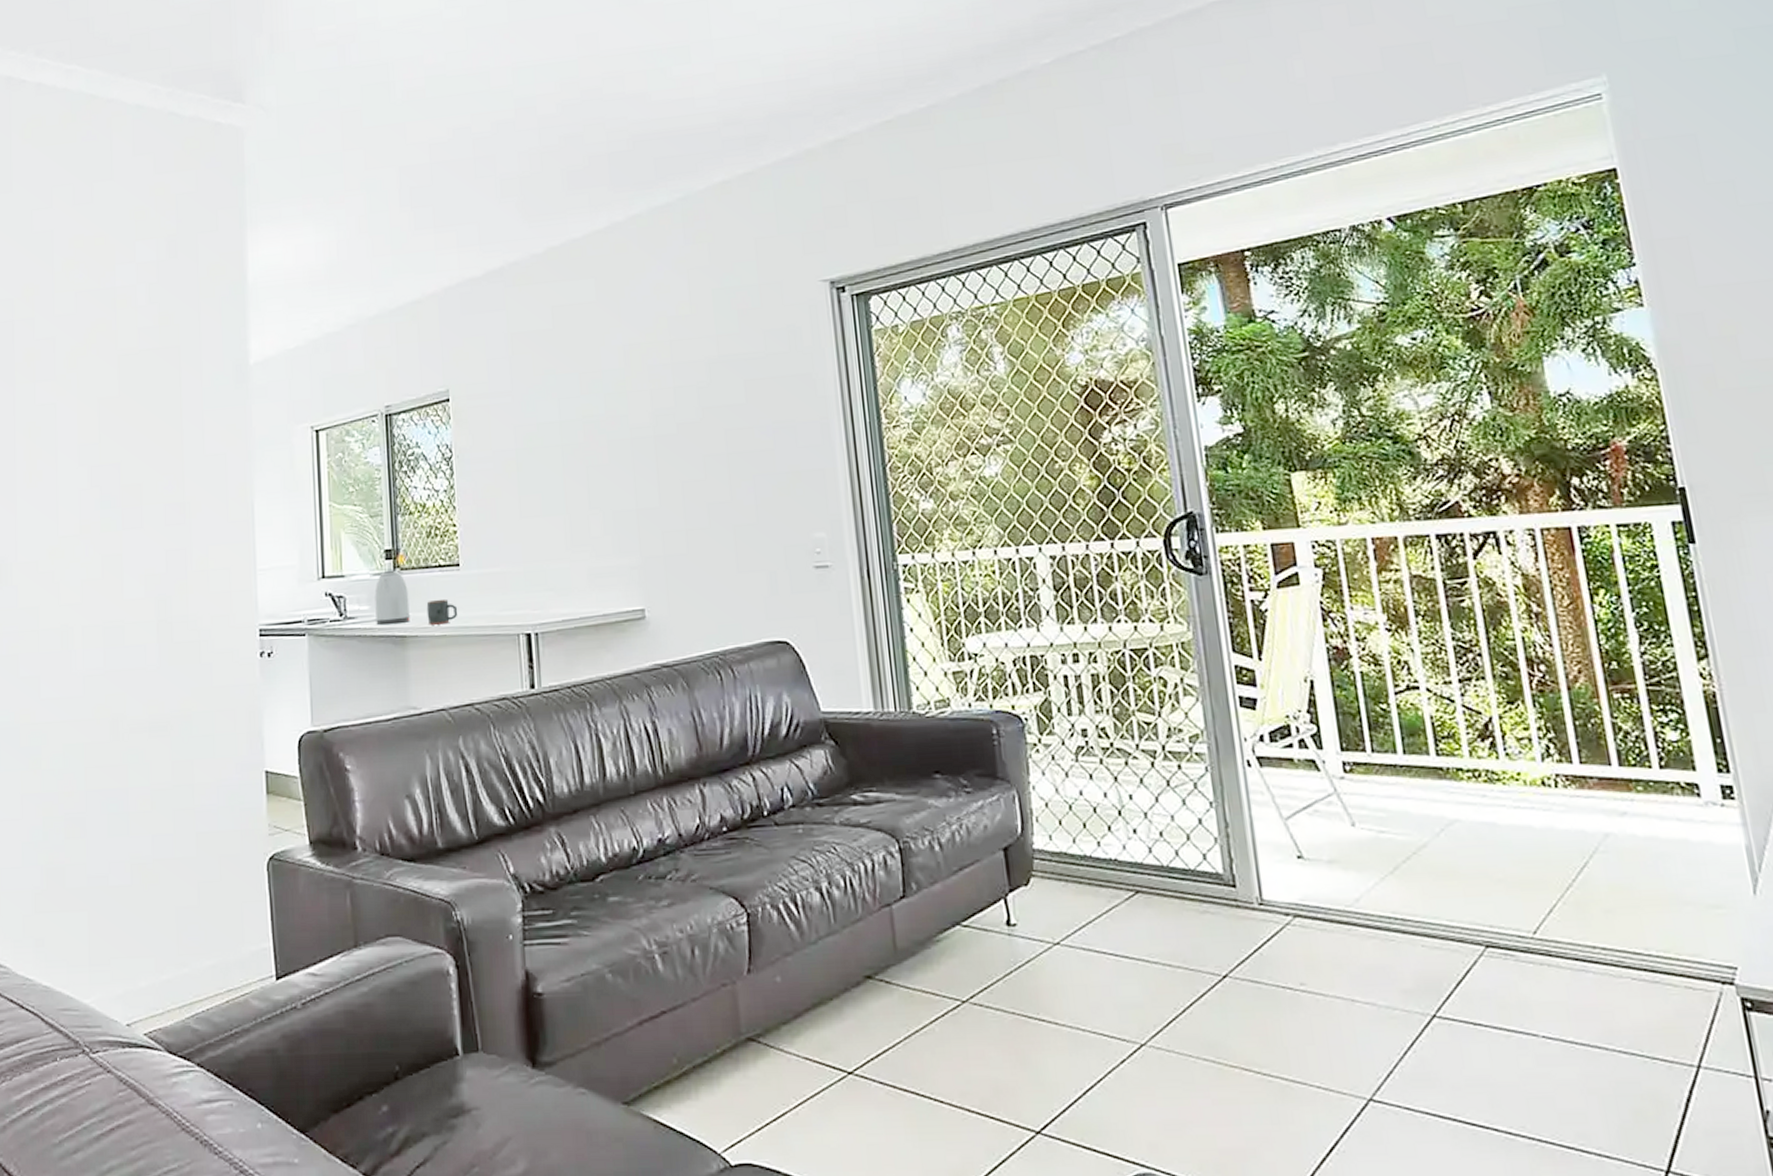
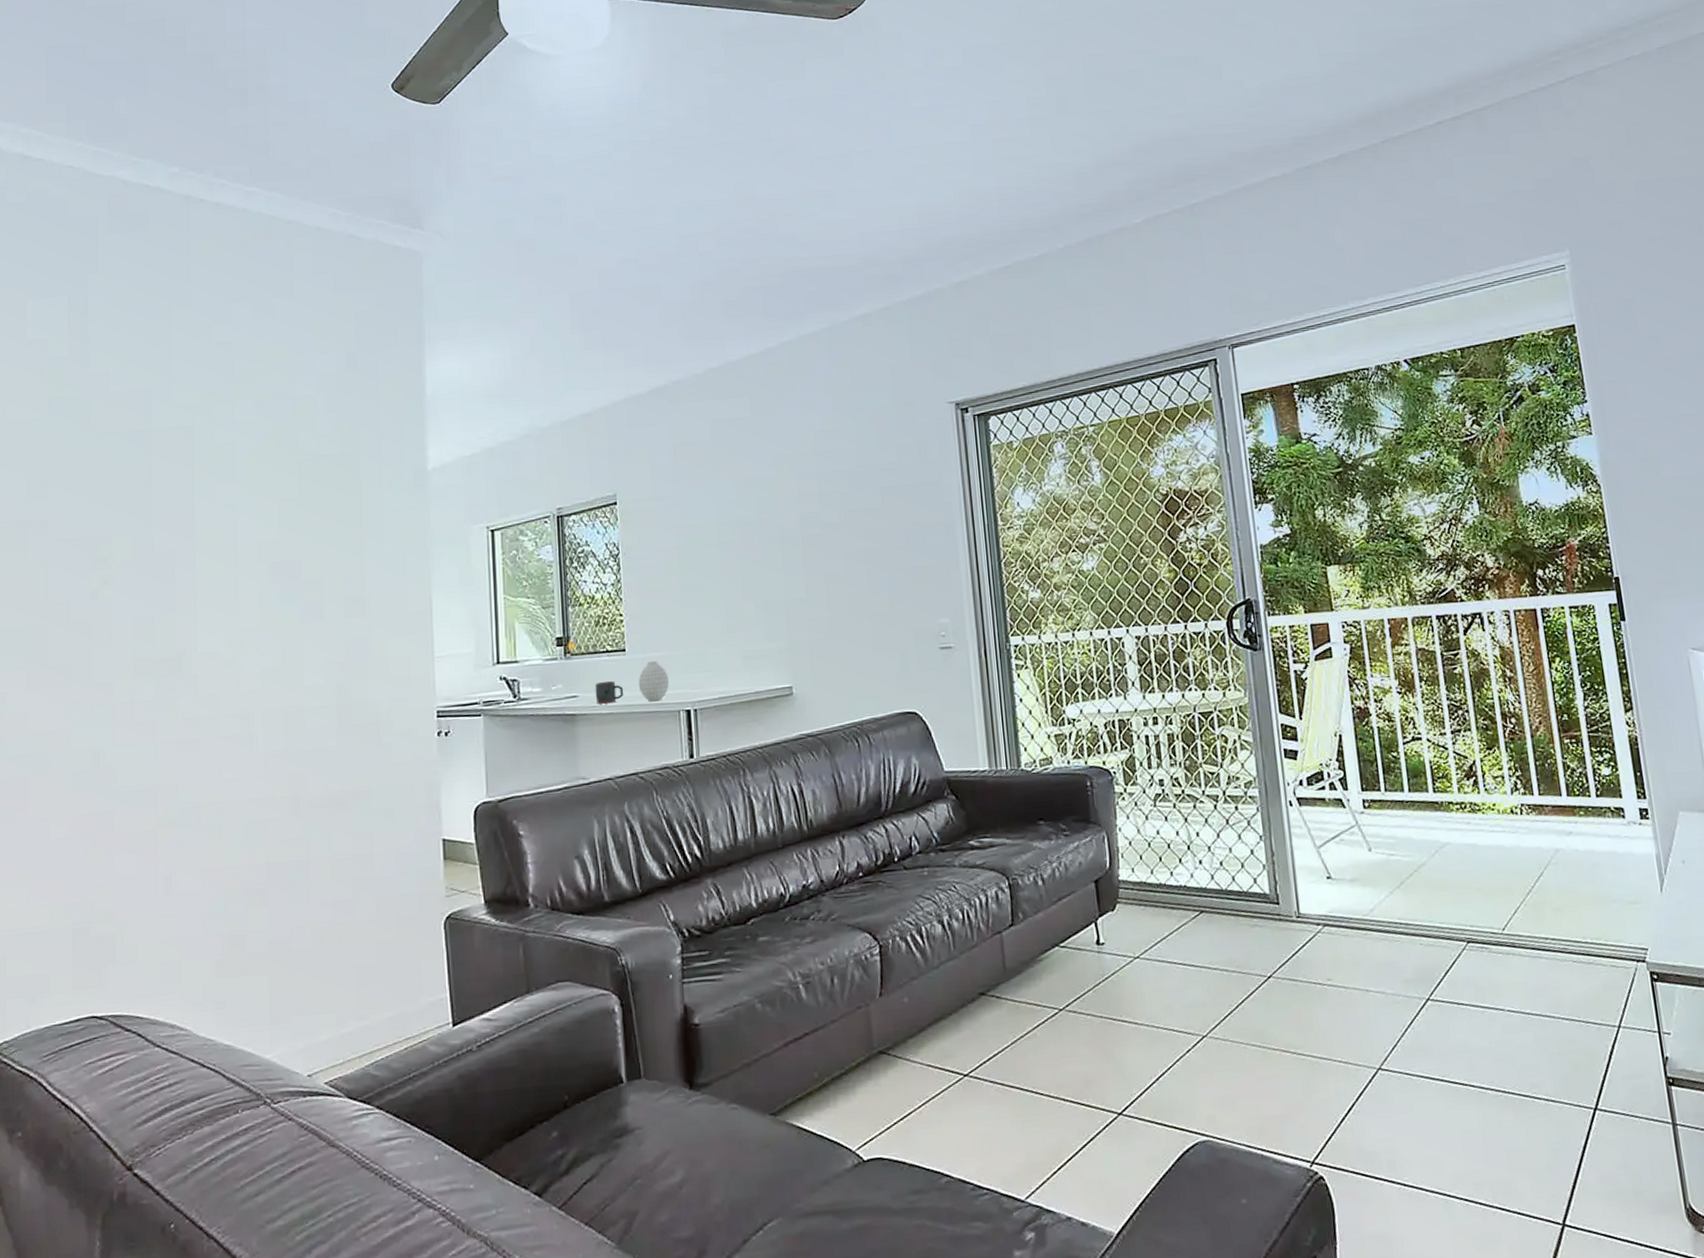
kettle: present [374,570,410,626] -> none [546,655,580,706]
vase: none [473,577,508,624] -> present [638,660,670,702]

